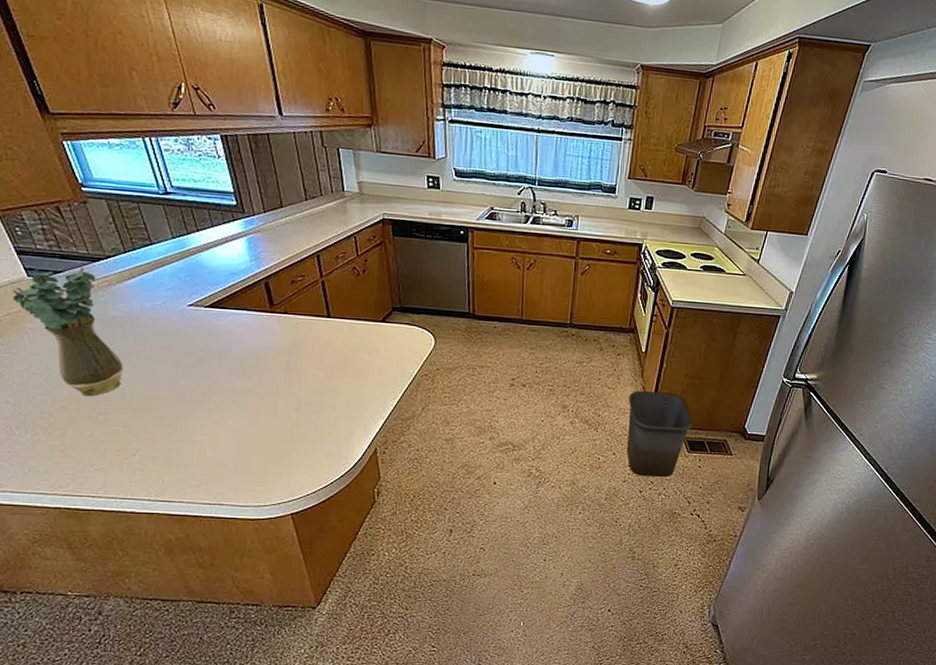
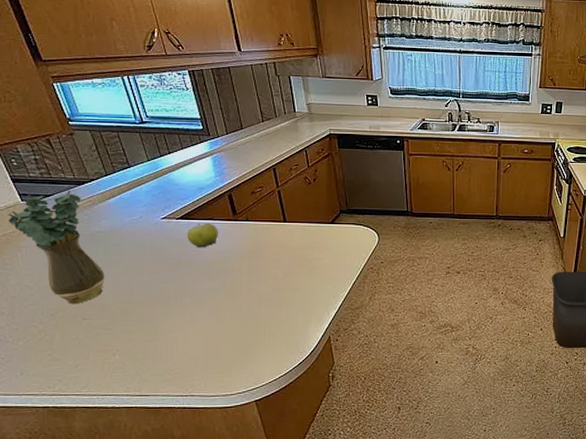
fruit: none [216,312,253,341] -> present [186,222,218,248]

